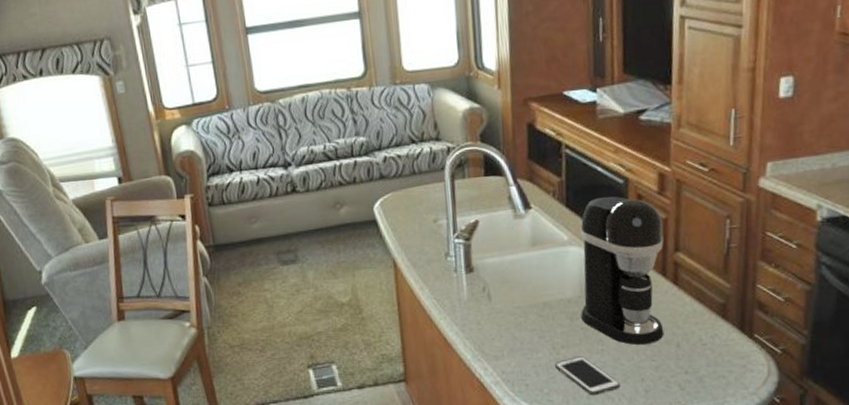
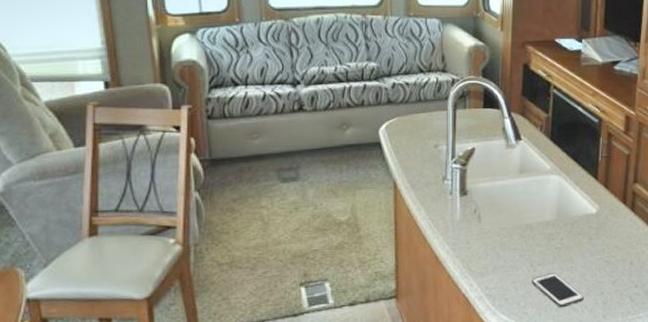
coffee maker: present [580,196,664,345] -> none [556,134,626,263]

